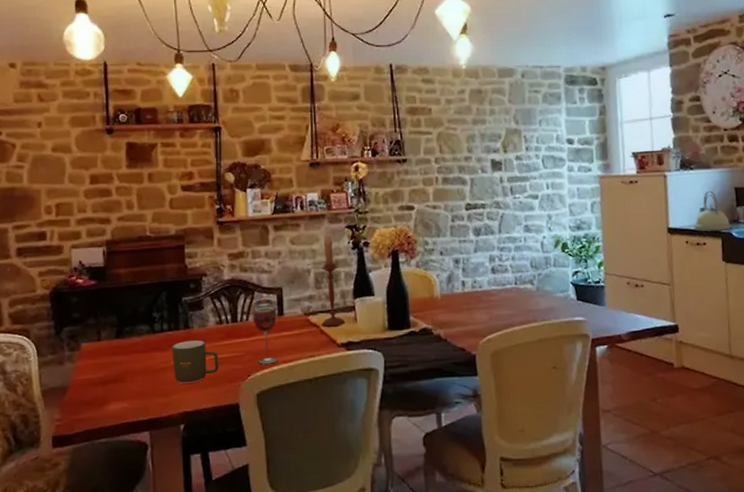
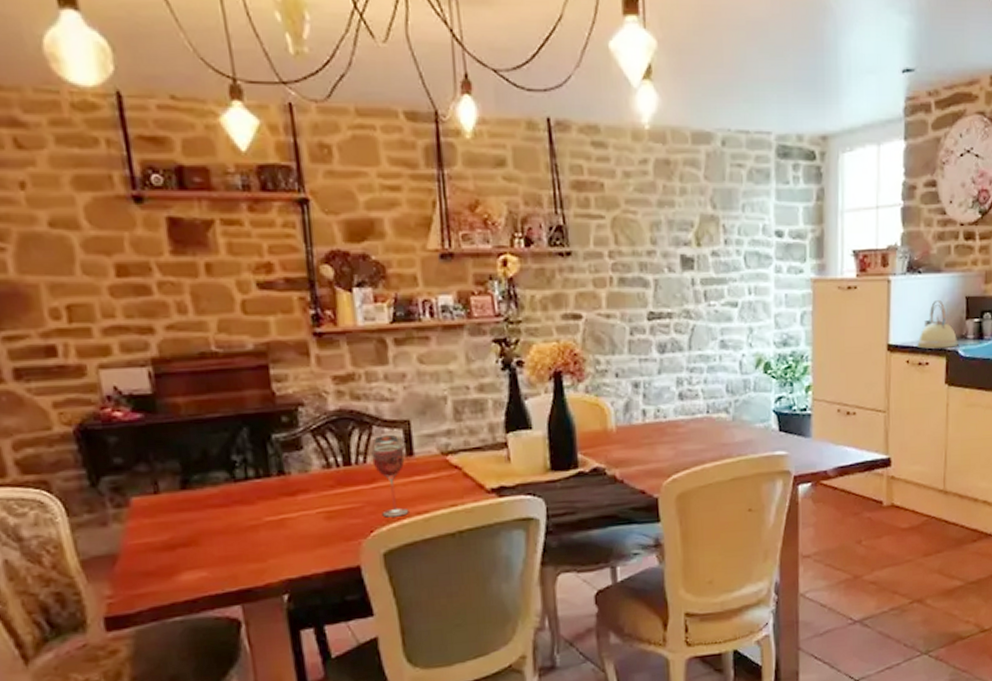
mug: present [171,339,219,385] -> none [262,488,330,545]
candlestick: present [321,232,345,327] -> none [462,347,496,469]

